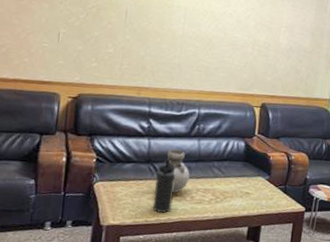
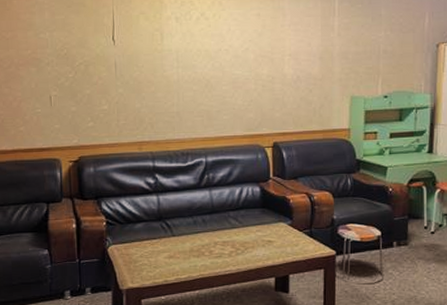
thermos bottle: present [152,159,176,214] -> none [170,214,191,272]
vase: present [164,149,190,193] -> none [177,203,205,249]

